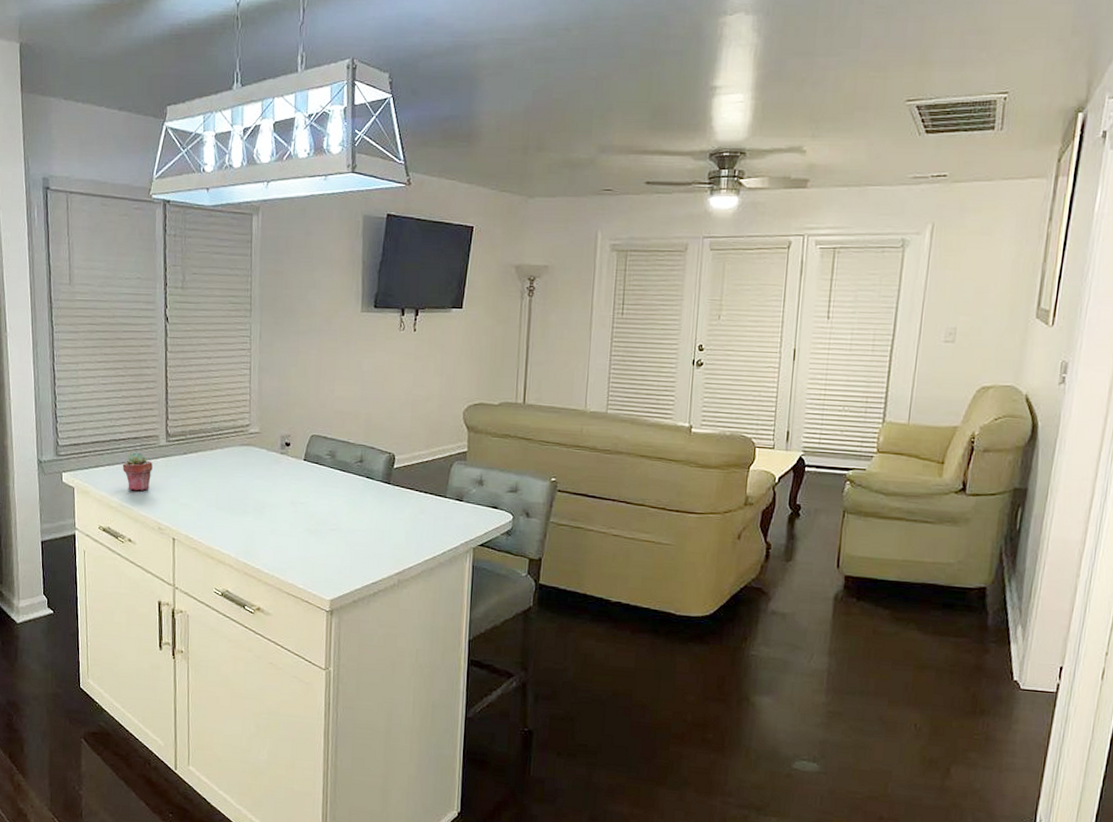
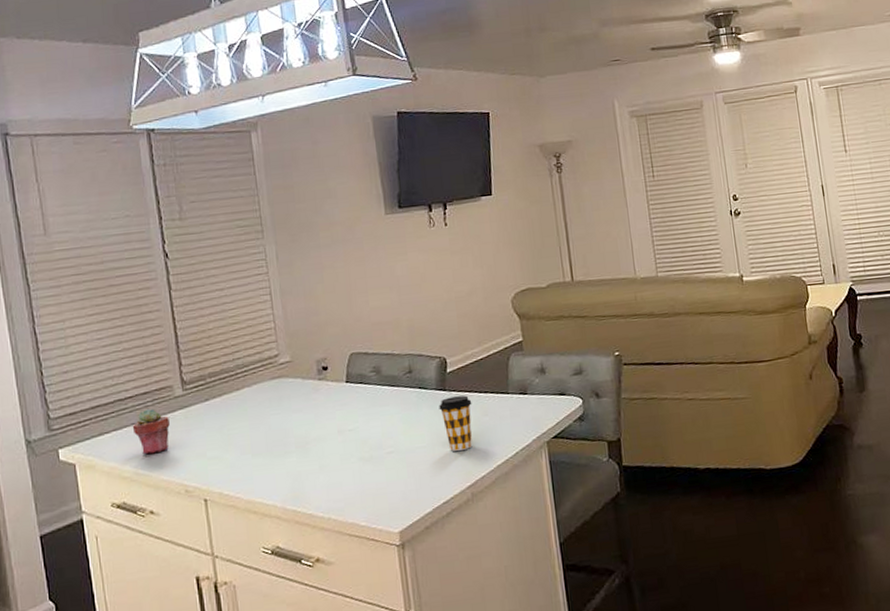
coffee cup: none [381,491,412,541] -> present [439,395,473,451]

